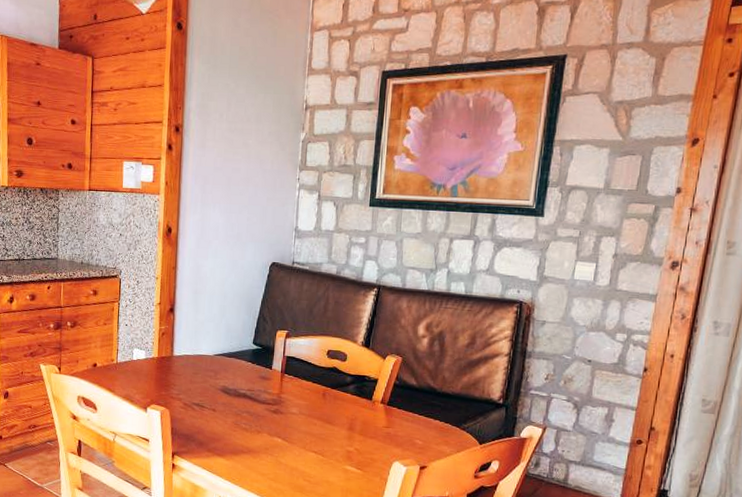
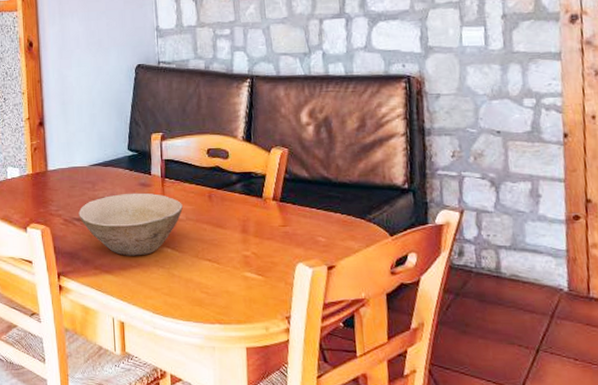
bowl: none [198,384,298,443] -> present [78,192,183,256]

